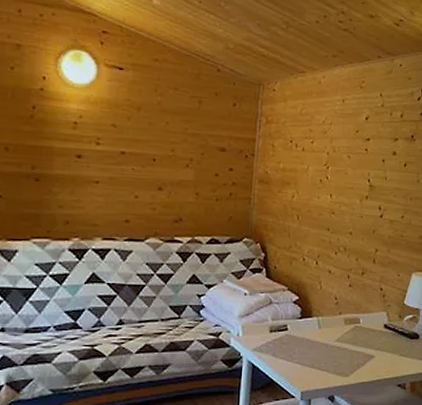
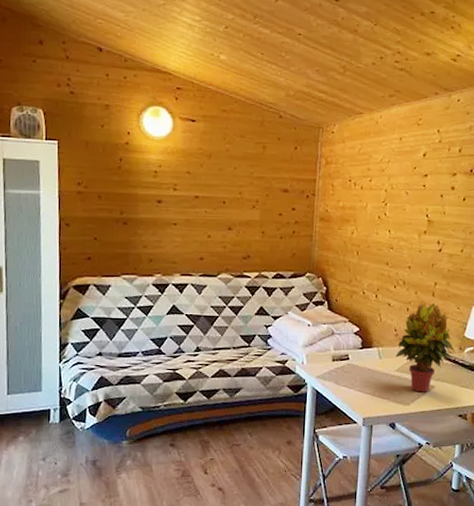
potted plant: none [335,270,394,363] -> present [395,303,454,392]

